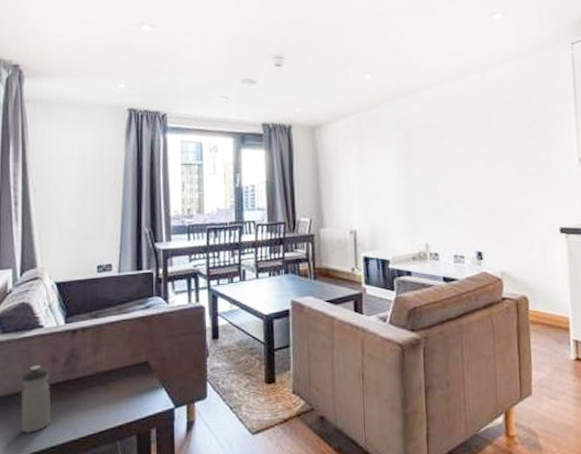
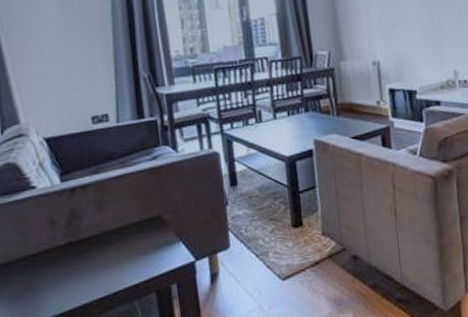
water bottle: present [21,364,51,434] -> none [17,228,58,303]

